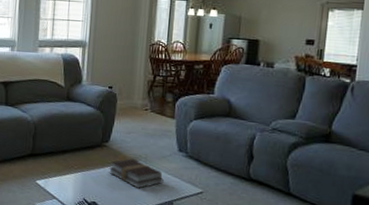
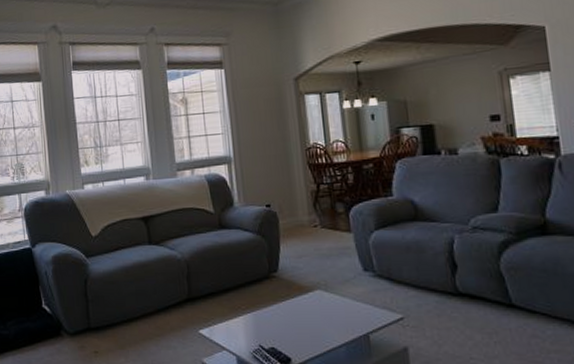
book: present [109,158,164,189] -> none [284,288,353,324]

